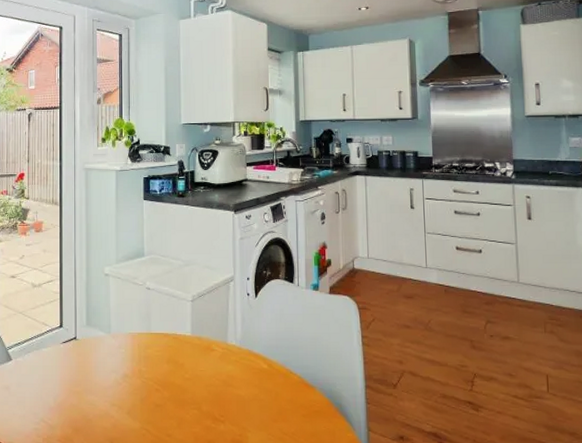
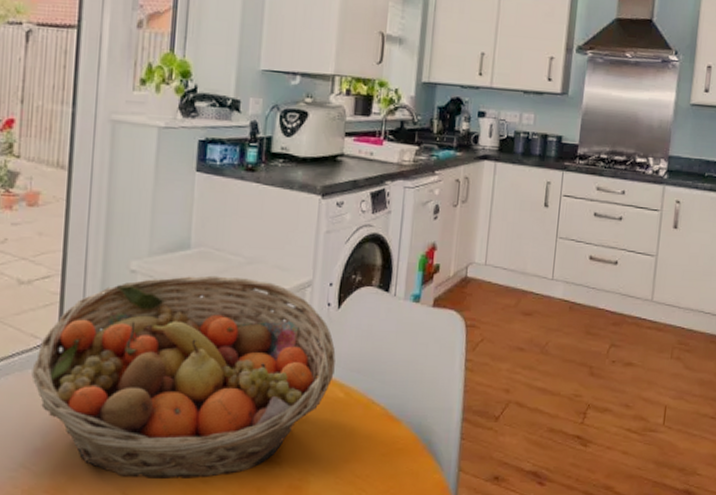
fruit basket: none [45,275,258,434] -> present [31,275,336,480]

